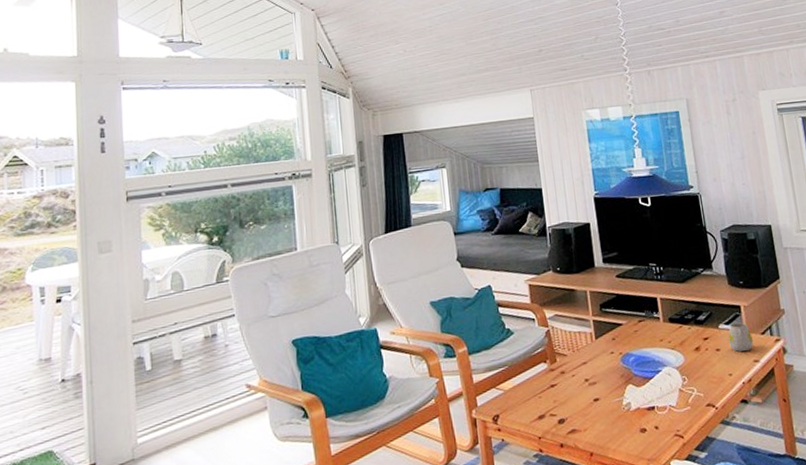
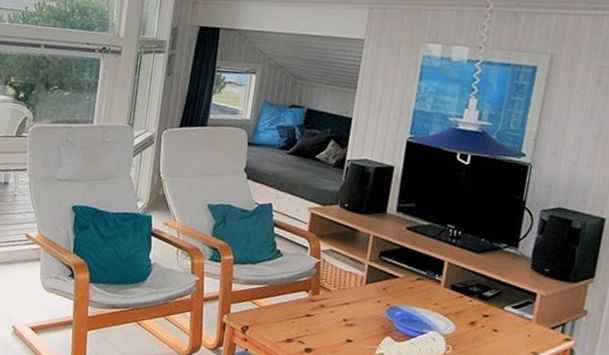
mug: present [728,323,754,352] -> none [509,309,540,341]

